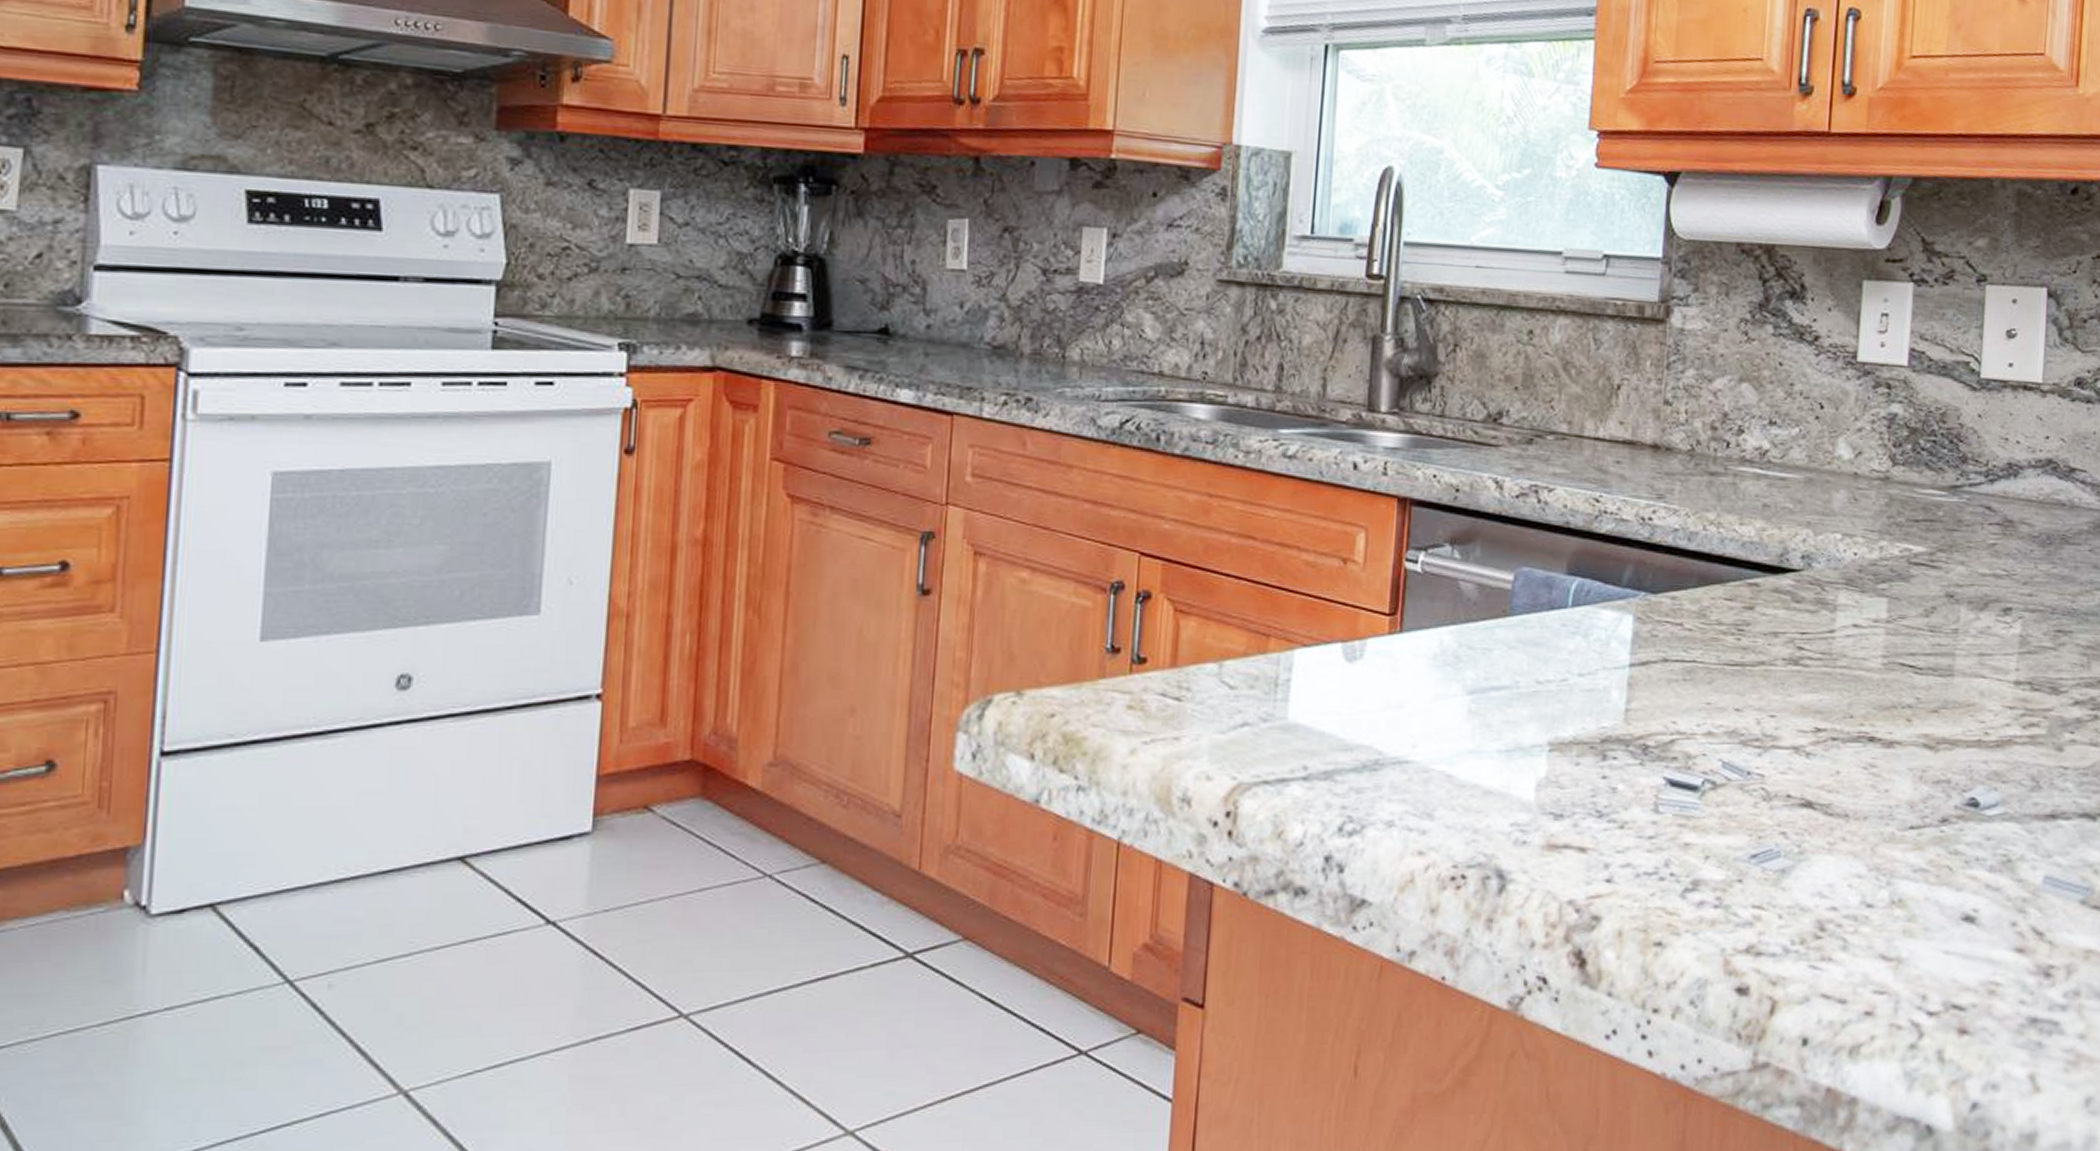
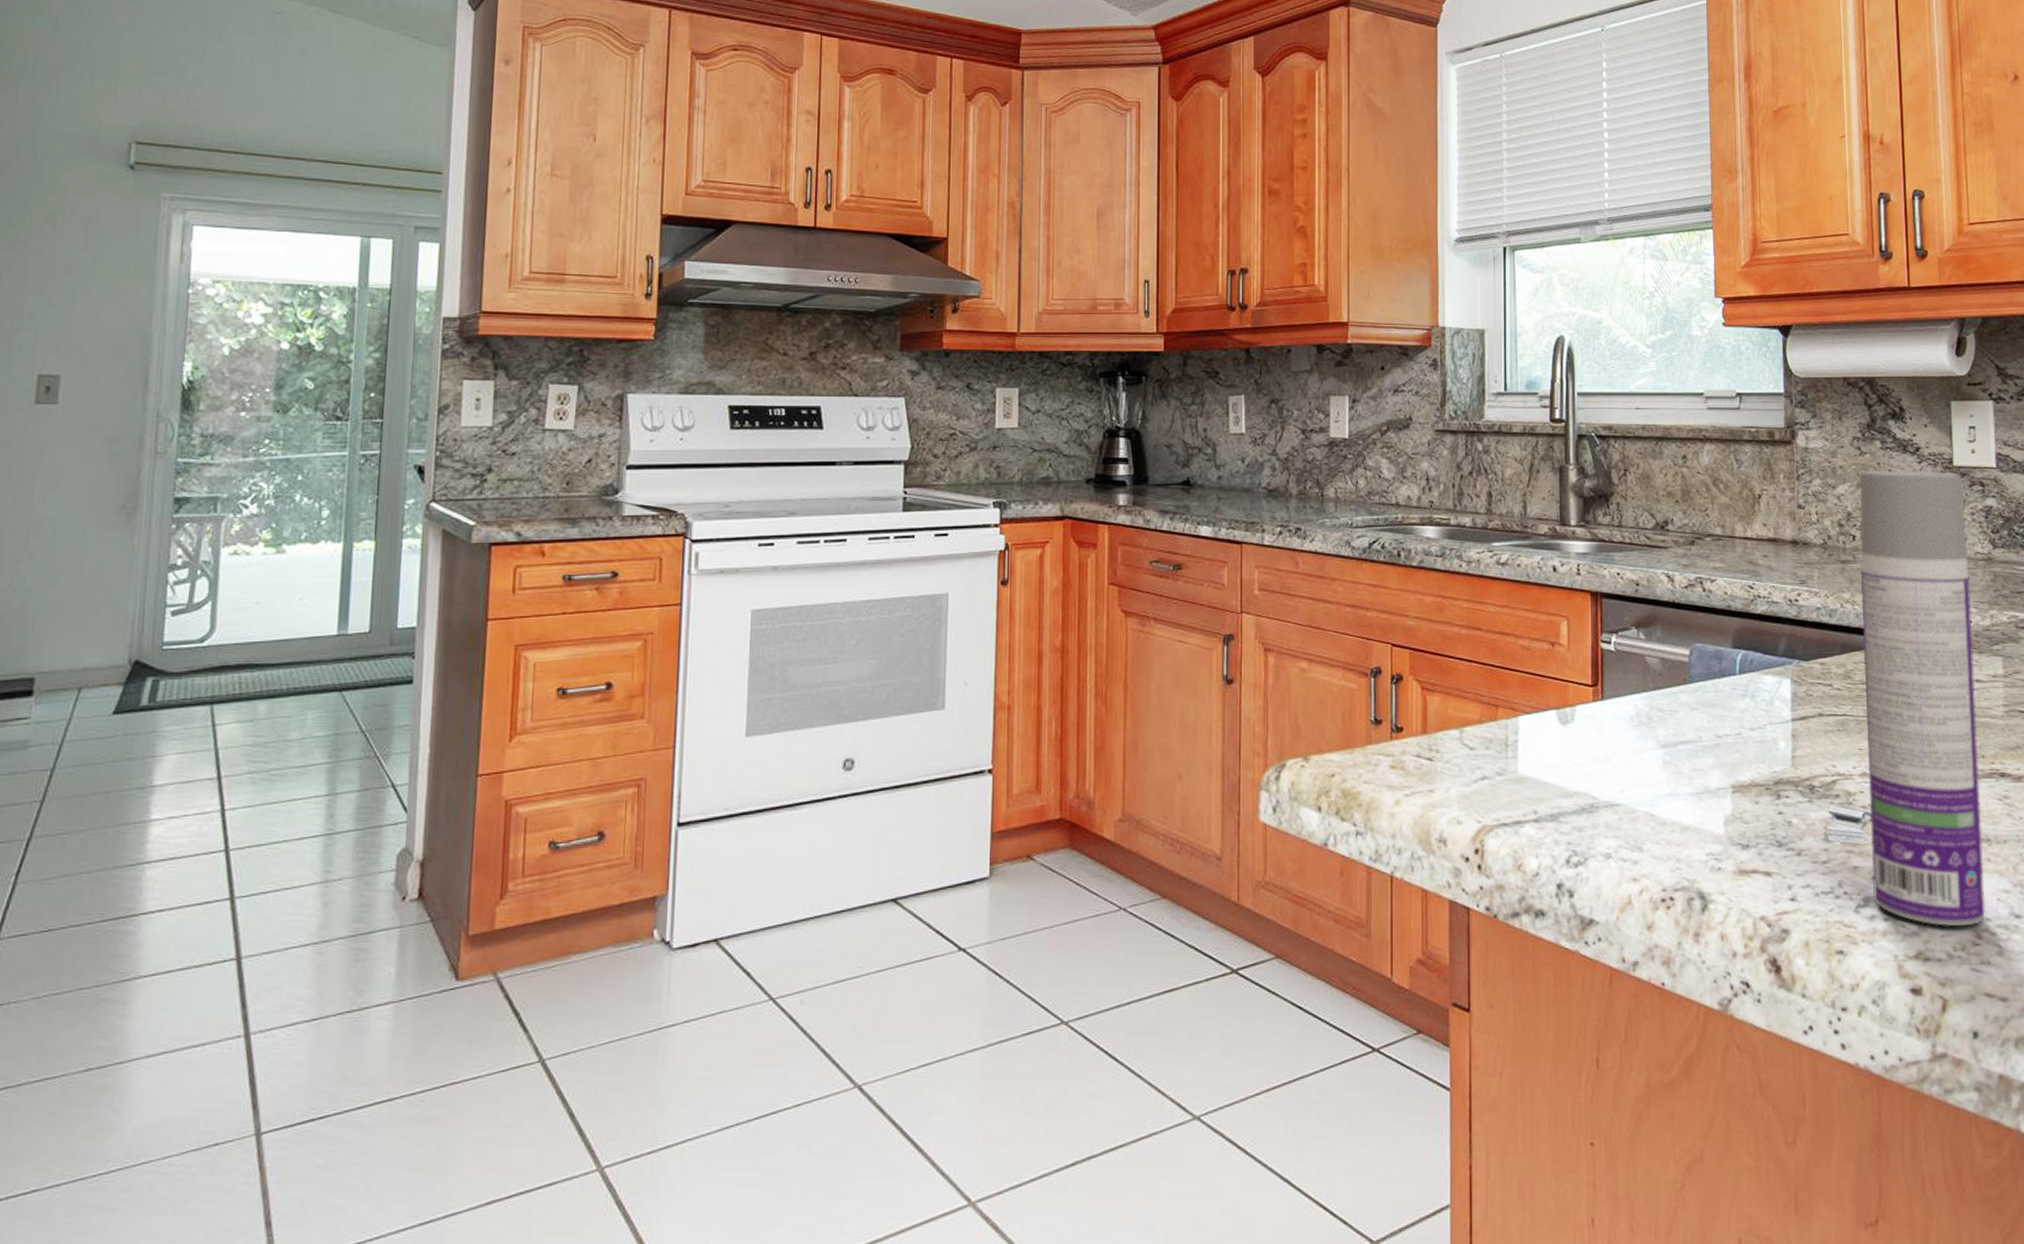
aerosol can: none [1705,361,1865,917] -> present [1858,470,1985,927]

